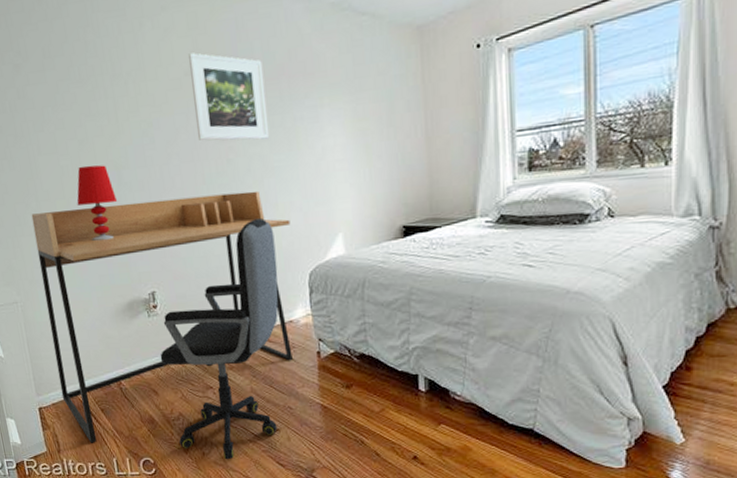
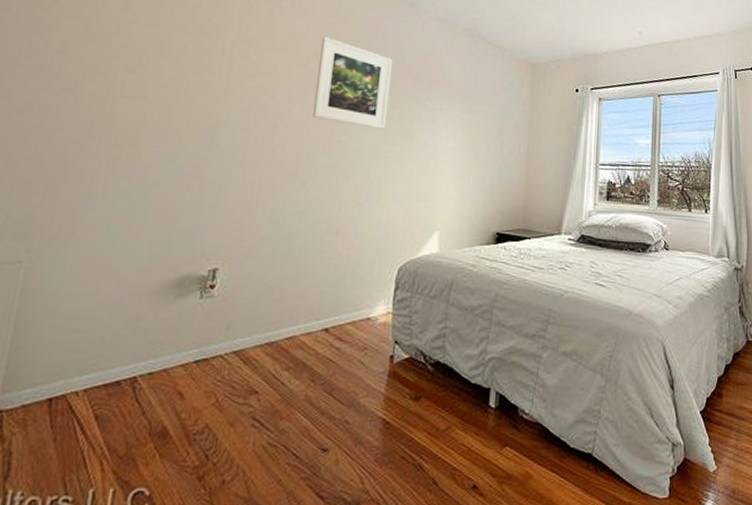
desk: present [31,190,293,443] -> none [40,158,390,466]
table lamp: present [77,165,118,242] -> none [150,117,203,203]
office chair: present [160,218,279,460] -> none [194,204,370,491]

